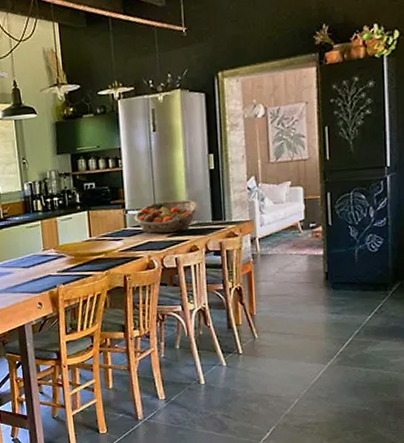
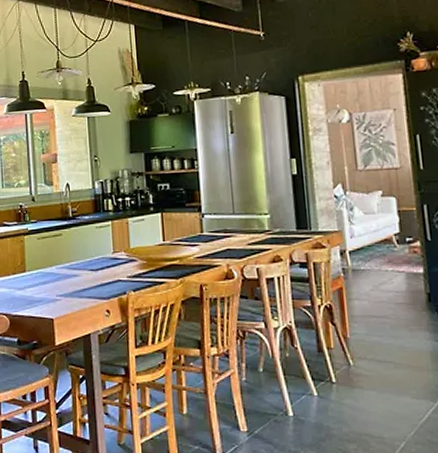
fruit basket: present [134,199,199,234] -> none [211,205,281,241]

